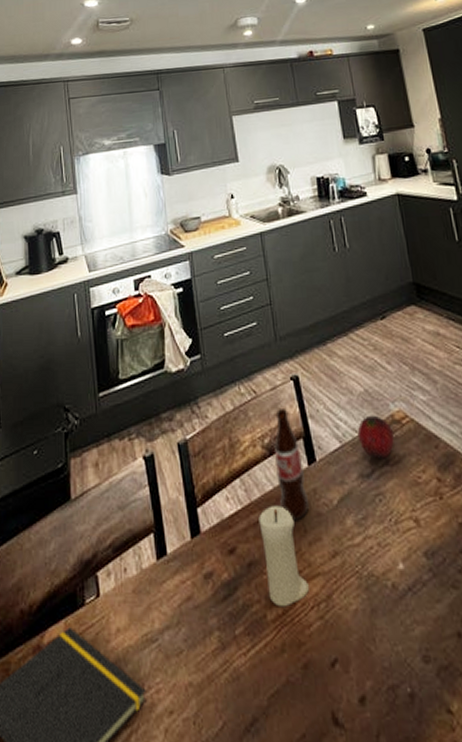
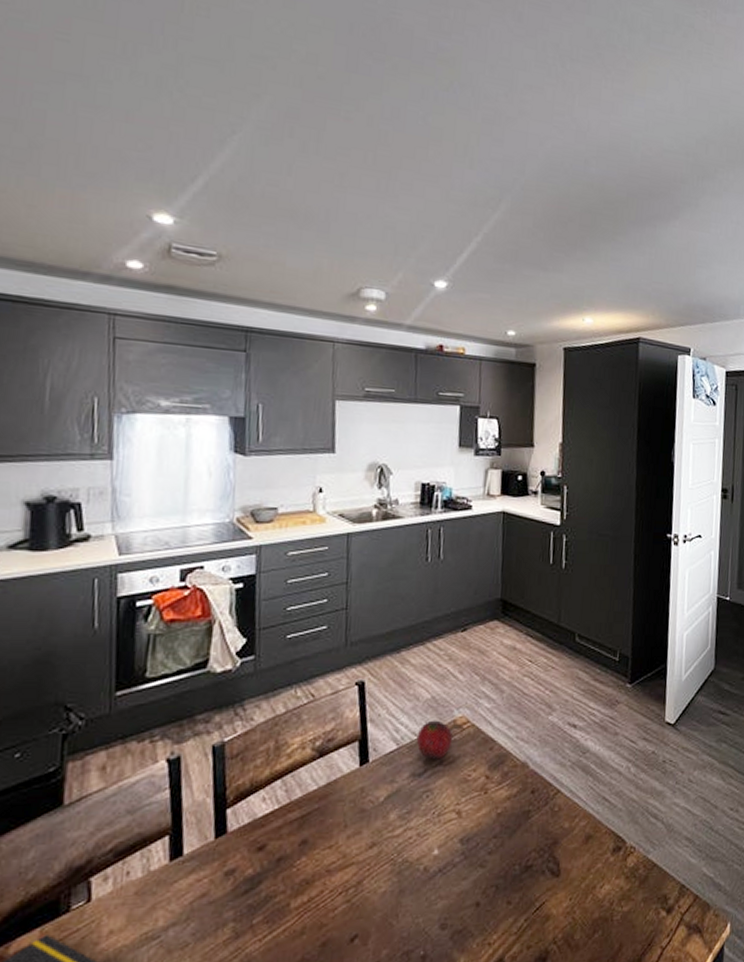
candle: present [258,505,310,607] -> none [295,804,341,896]
bottle: present [274,409,309,521] -> none [323,713,355,818]

